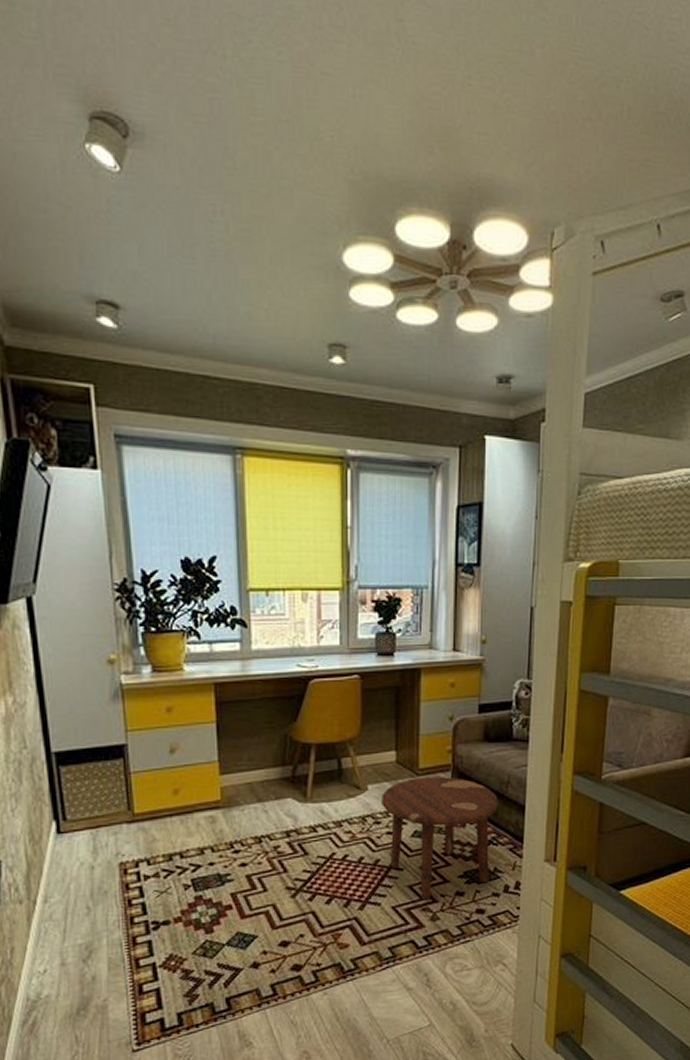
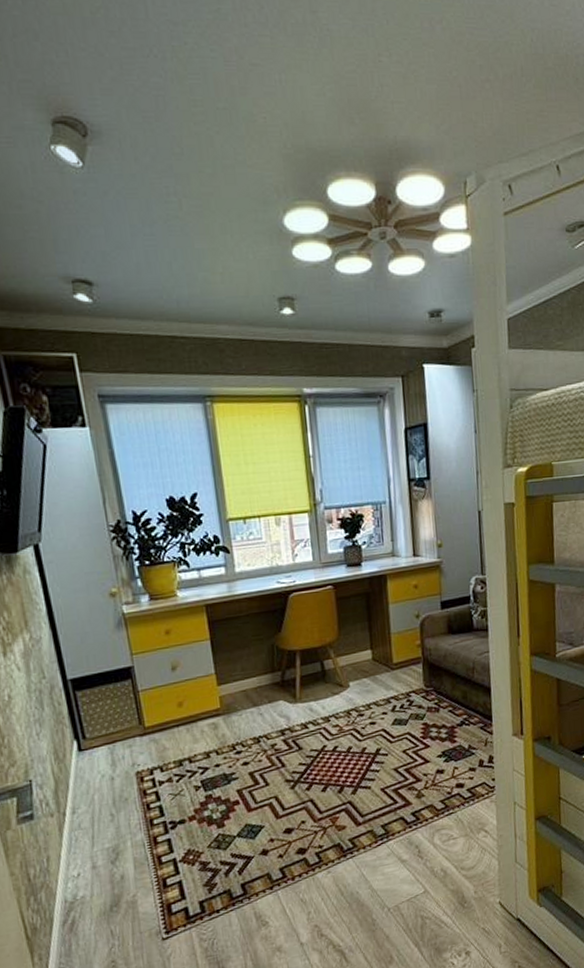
side table: present [381,776,498,900] -> none [362,668,467,781]

